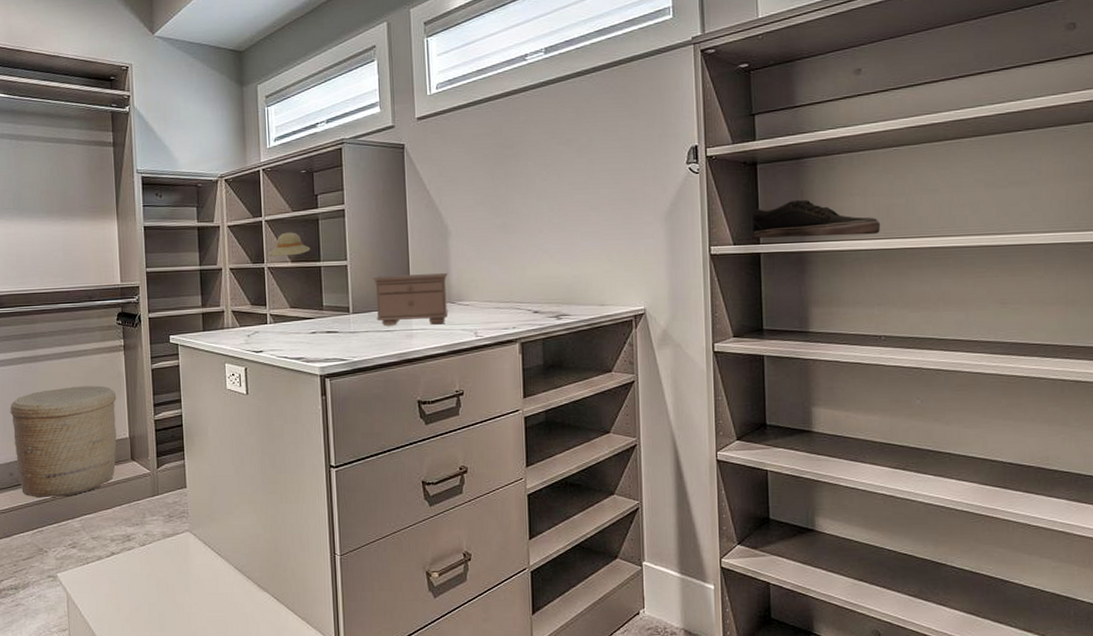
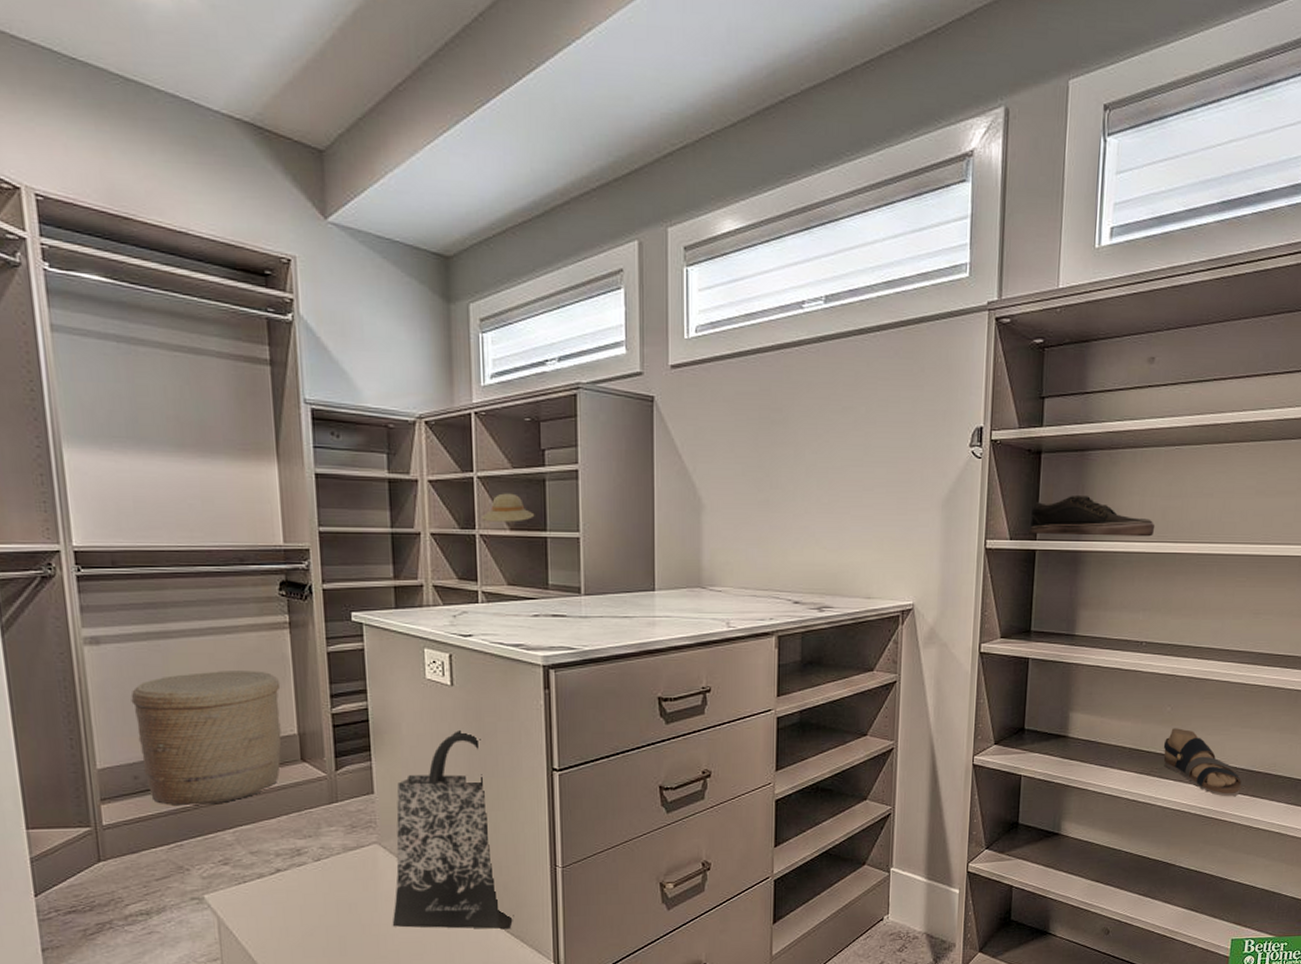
shopping bag: none [201,432,301,611] -> present [392,729,514,929]
jewelry box: present [372,272,449,327] -> none [609,552,699,612]
sandal: none [917,421,1011,493] -> present [1163,728,1242,797]

